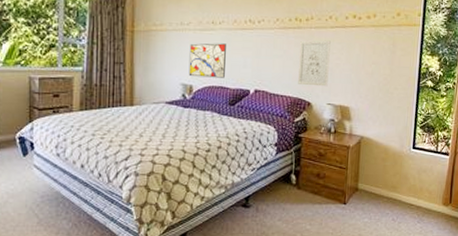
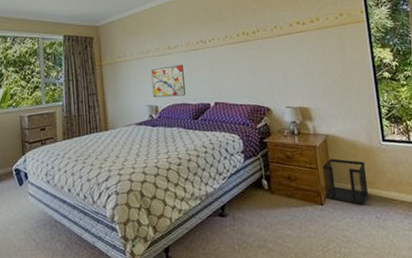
wall art: present [298,40,331,87] -> none [251,48,284,92]
wastebasket: none [349,161,393,207] -> present [322,158,369,205]

